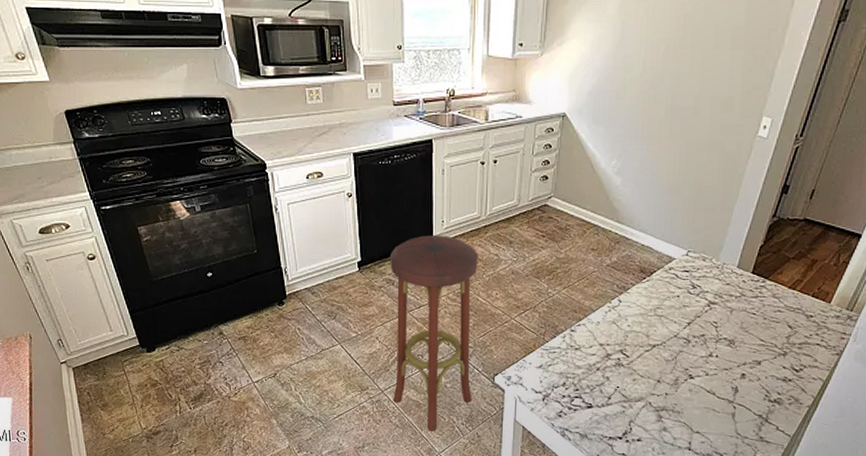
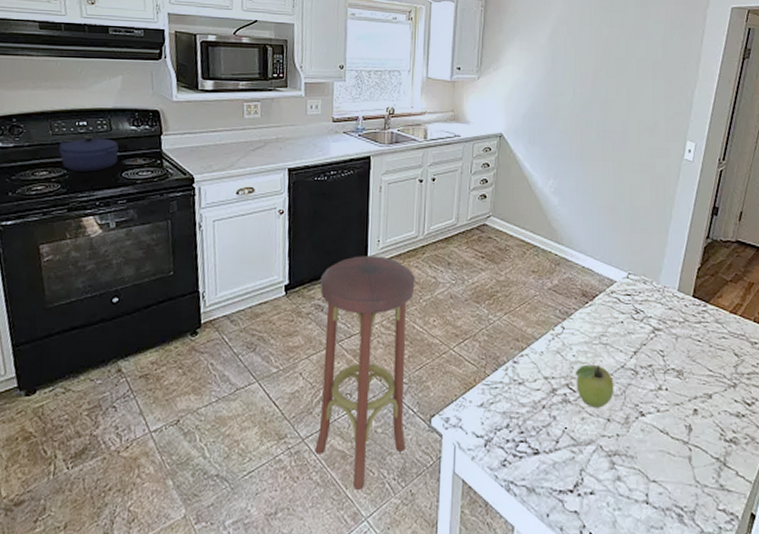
cooking pot: none [139,124,194,161] -> present [58,135,119,173]
fruit: none [629,334,666,371] -> present [575,365,614,408]

